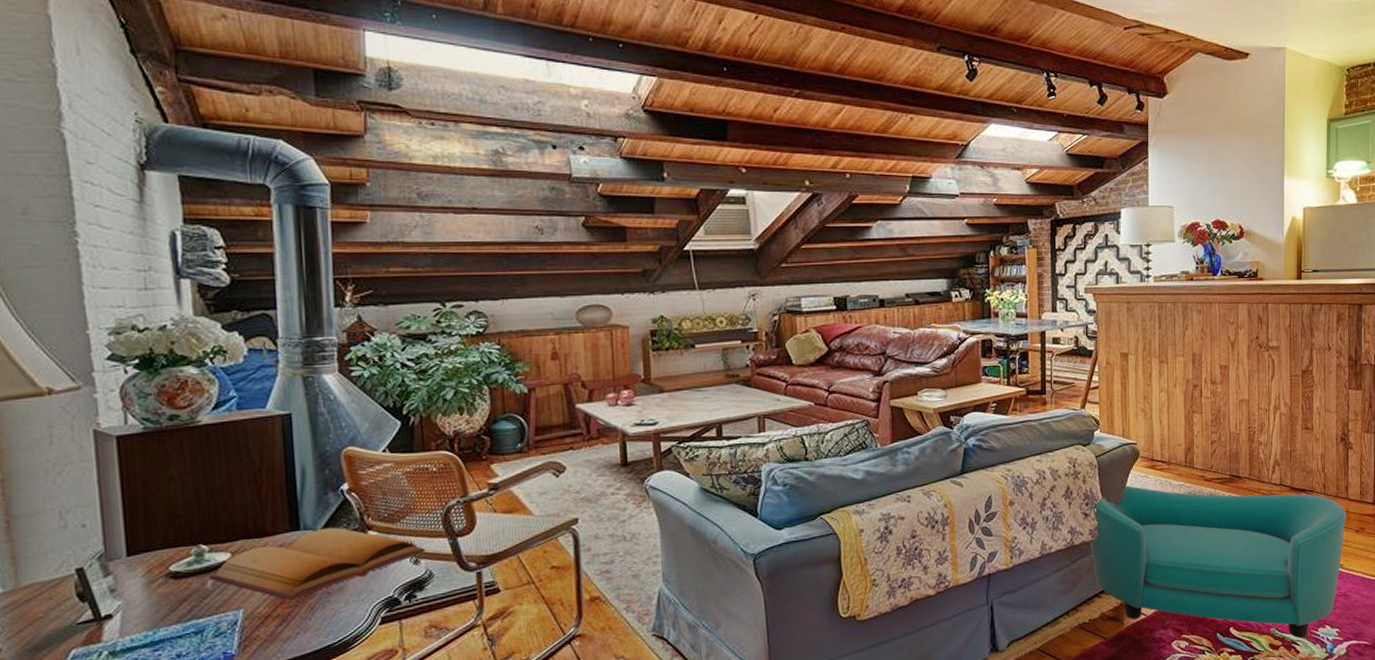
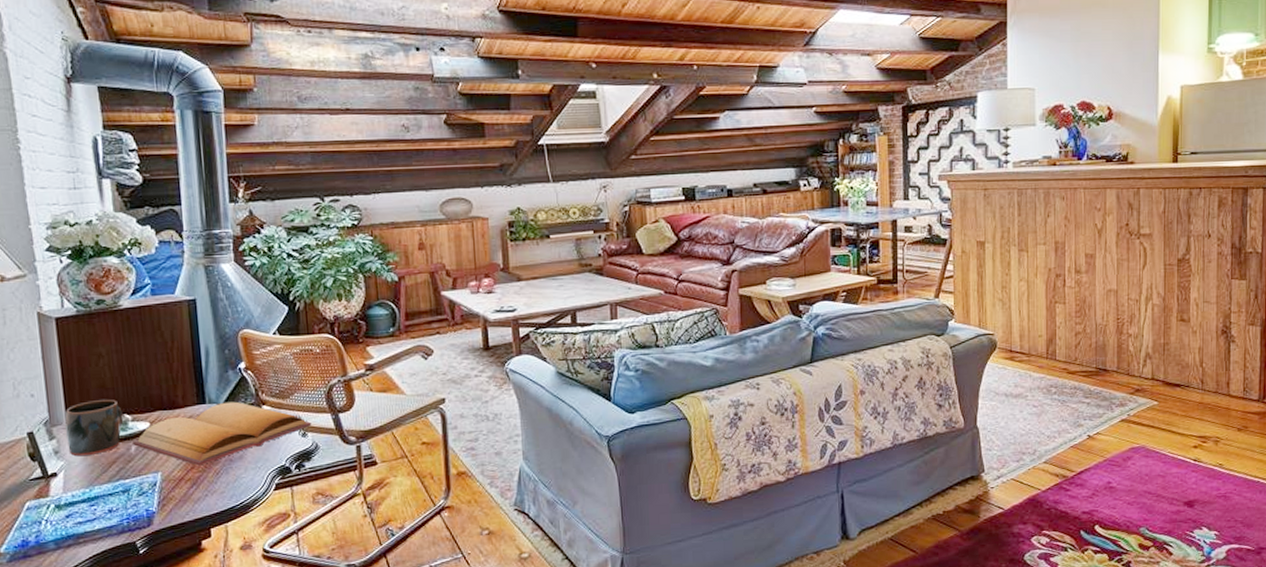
mug: none [125,527,199,595] -> present [65,399,124,457]
dog bed: present [1089,485,1347,639] -> none [943,376,1228,540]

